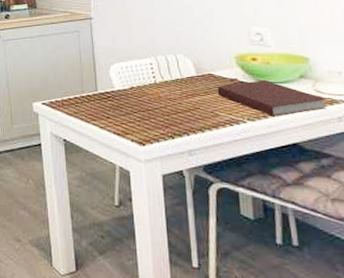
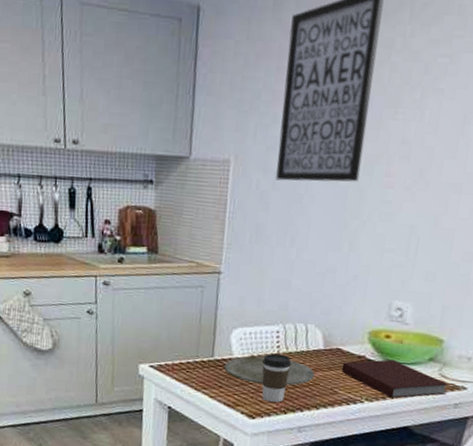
plate: none [108,86,194,112] -> present [224,356,315,386]
coffee cup: none [142,83,169,128] -> present [261,353,292,402]

